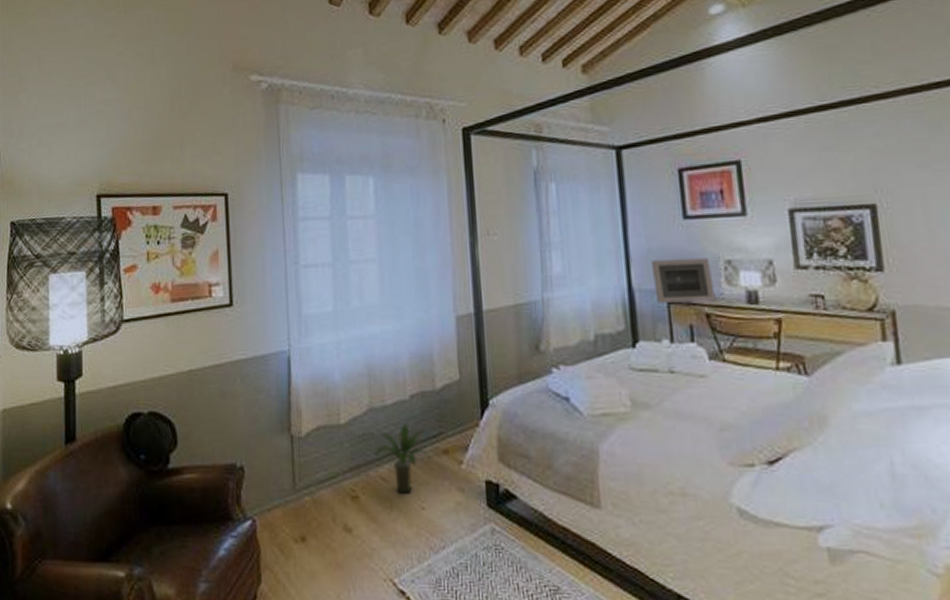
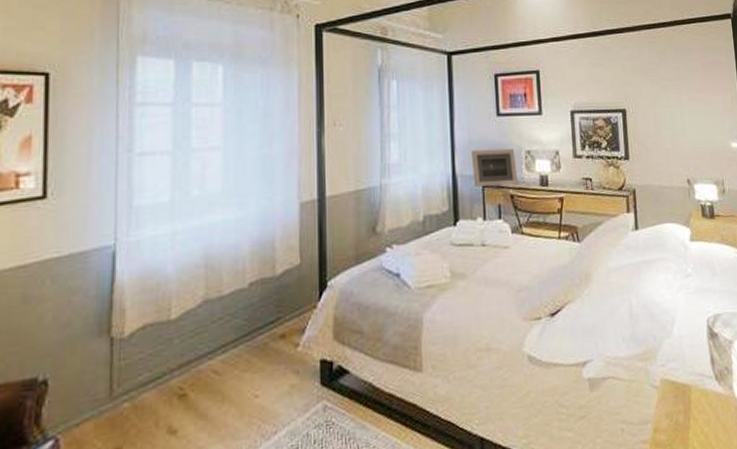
potted plant: present [375,423,428,494] -> none [208,311,264,385]

